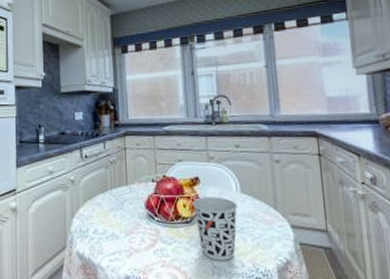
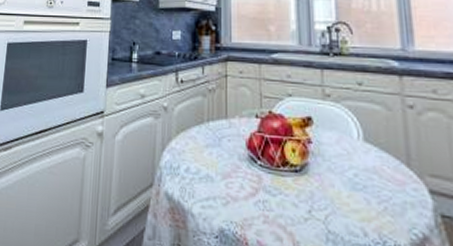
cup: present [192,197,238,261] -> none [303,142,359,226]

